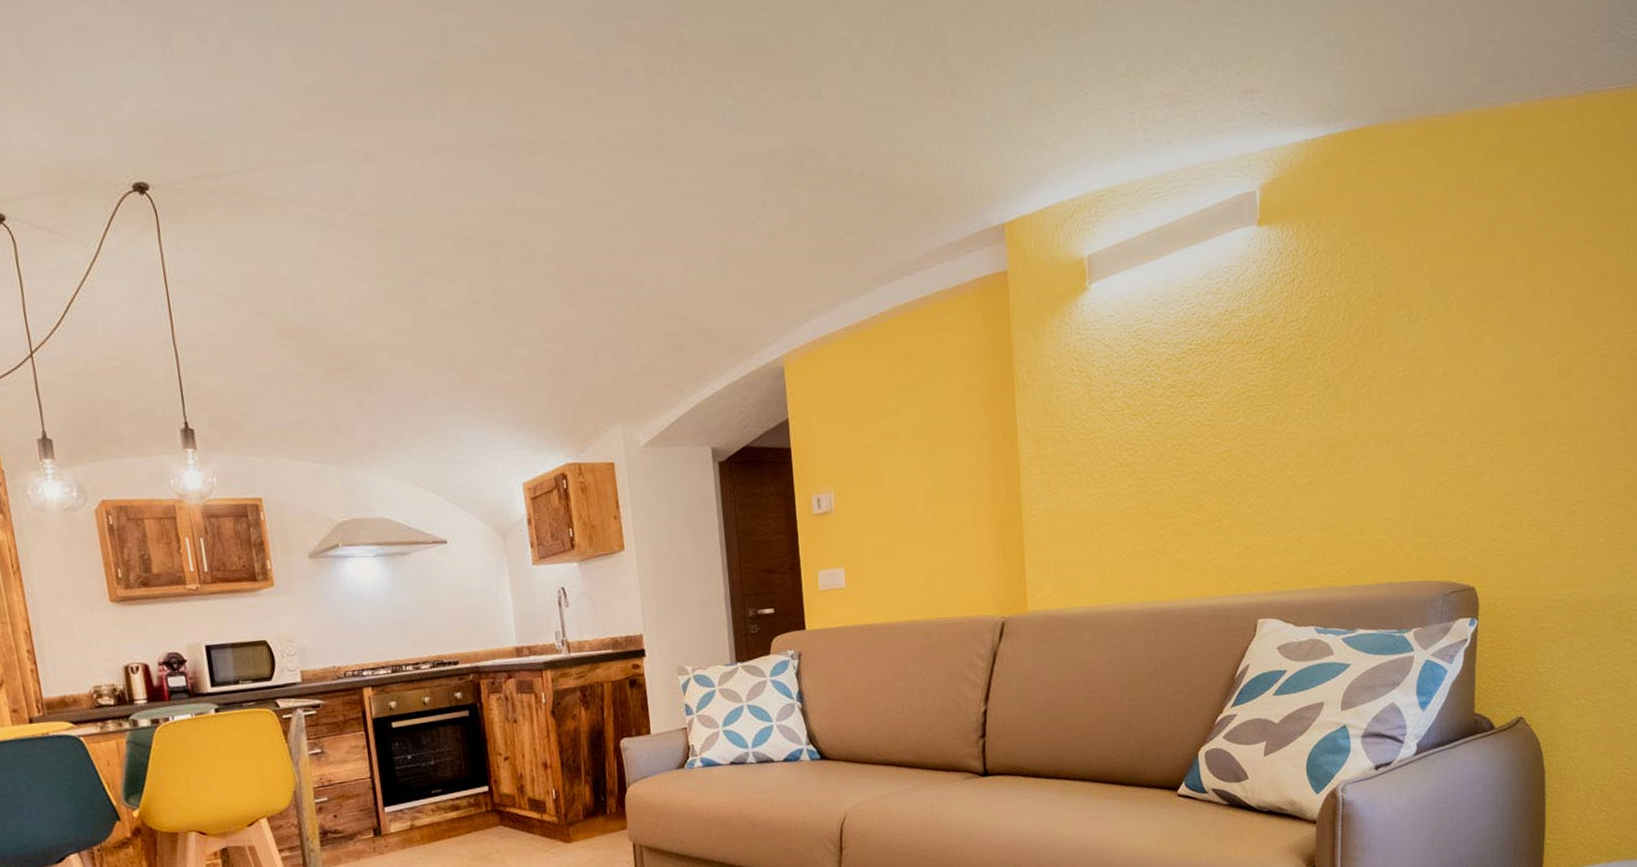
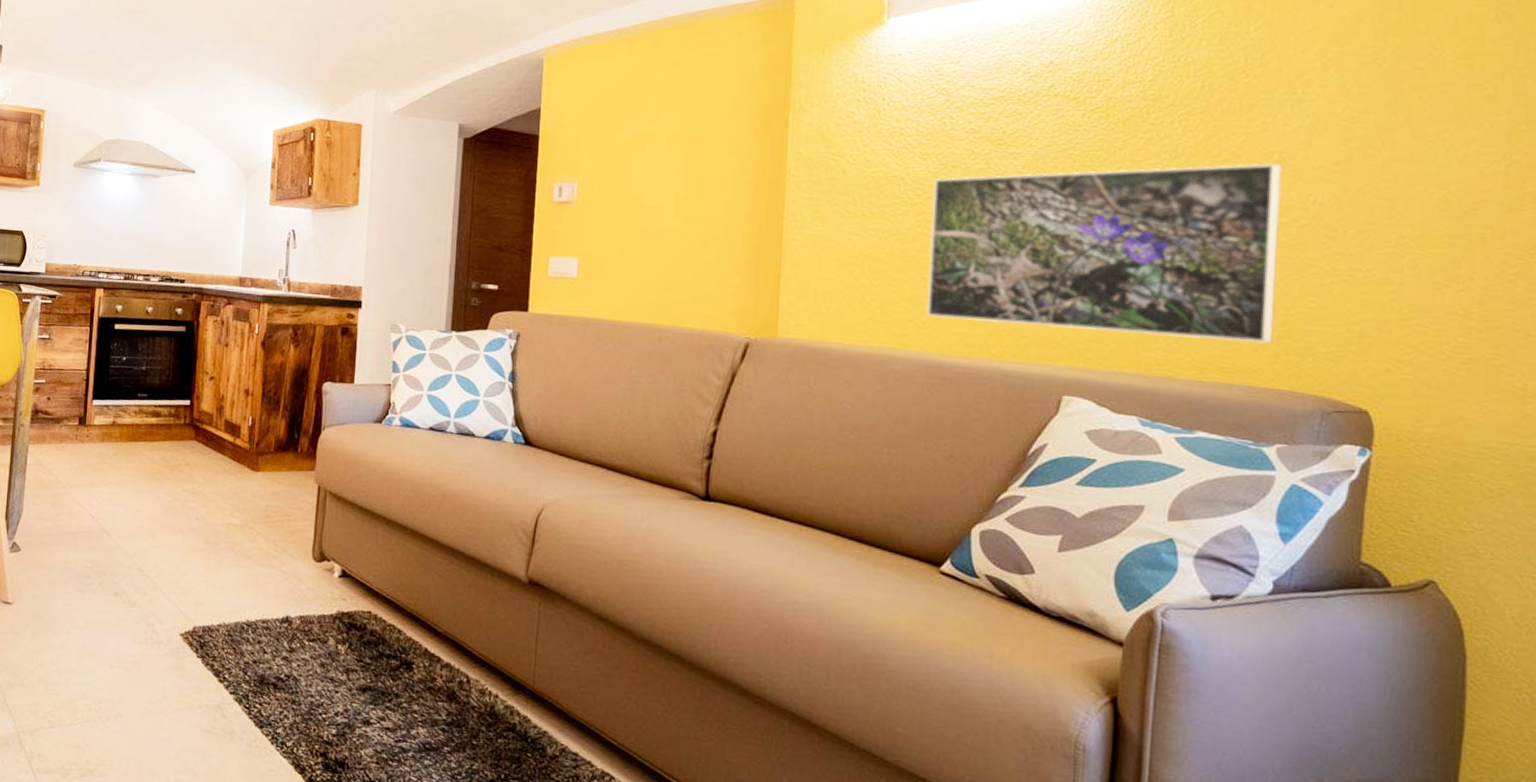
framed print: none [1142,381,1407,568] -> present [927,163,1283,344]

